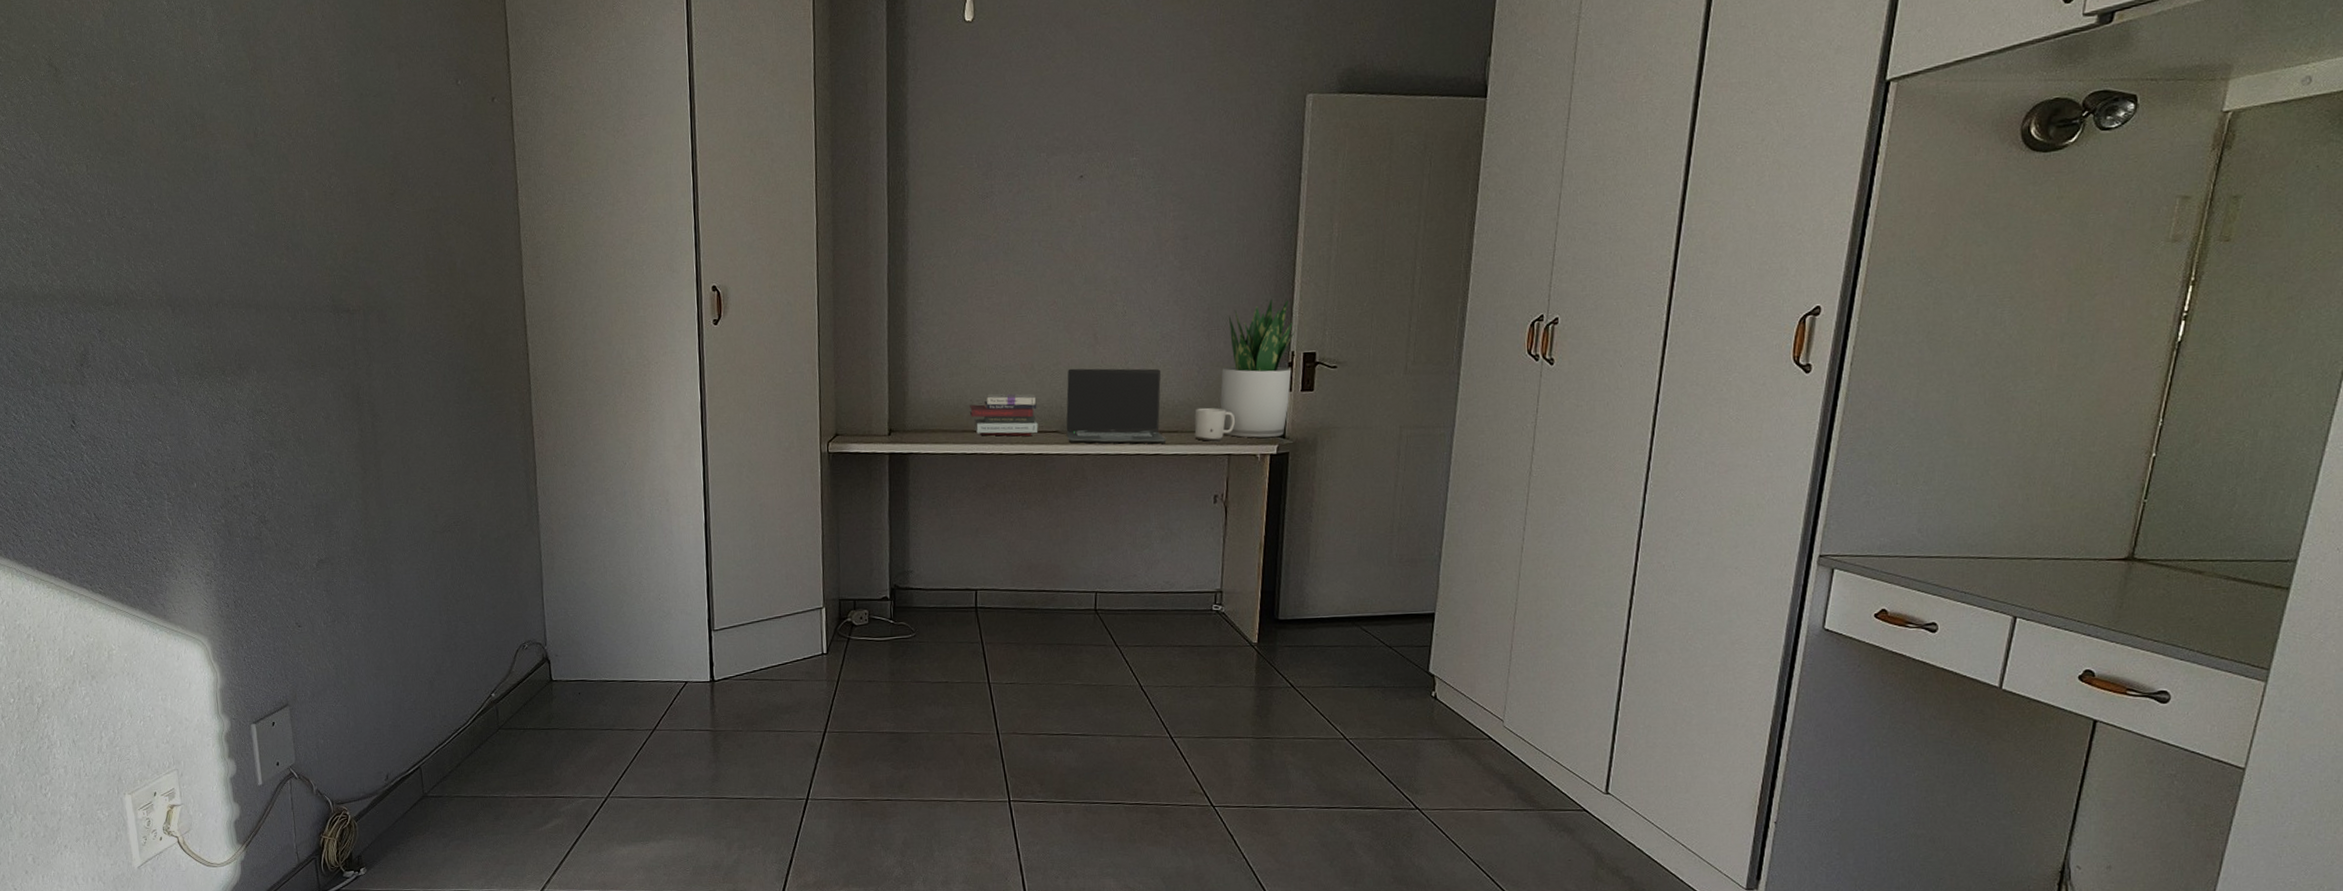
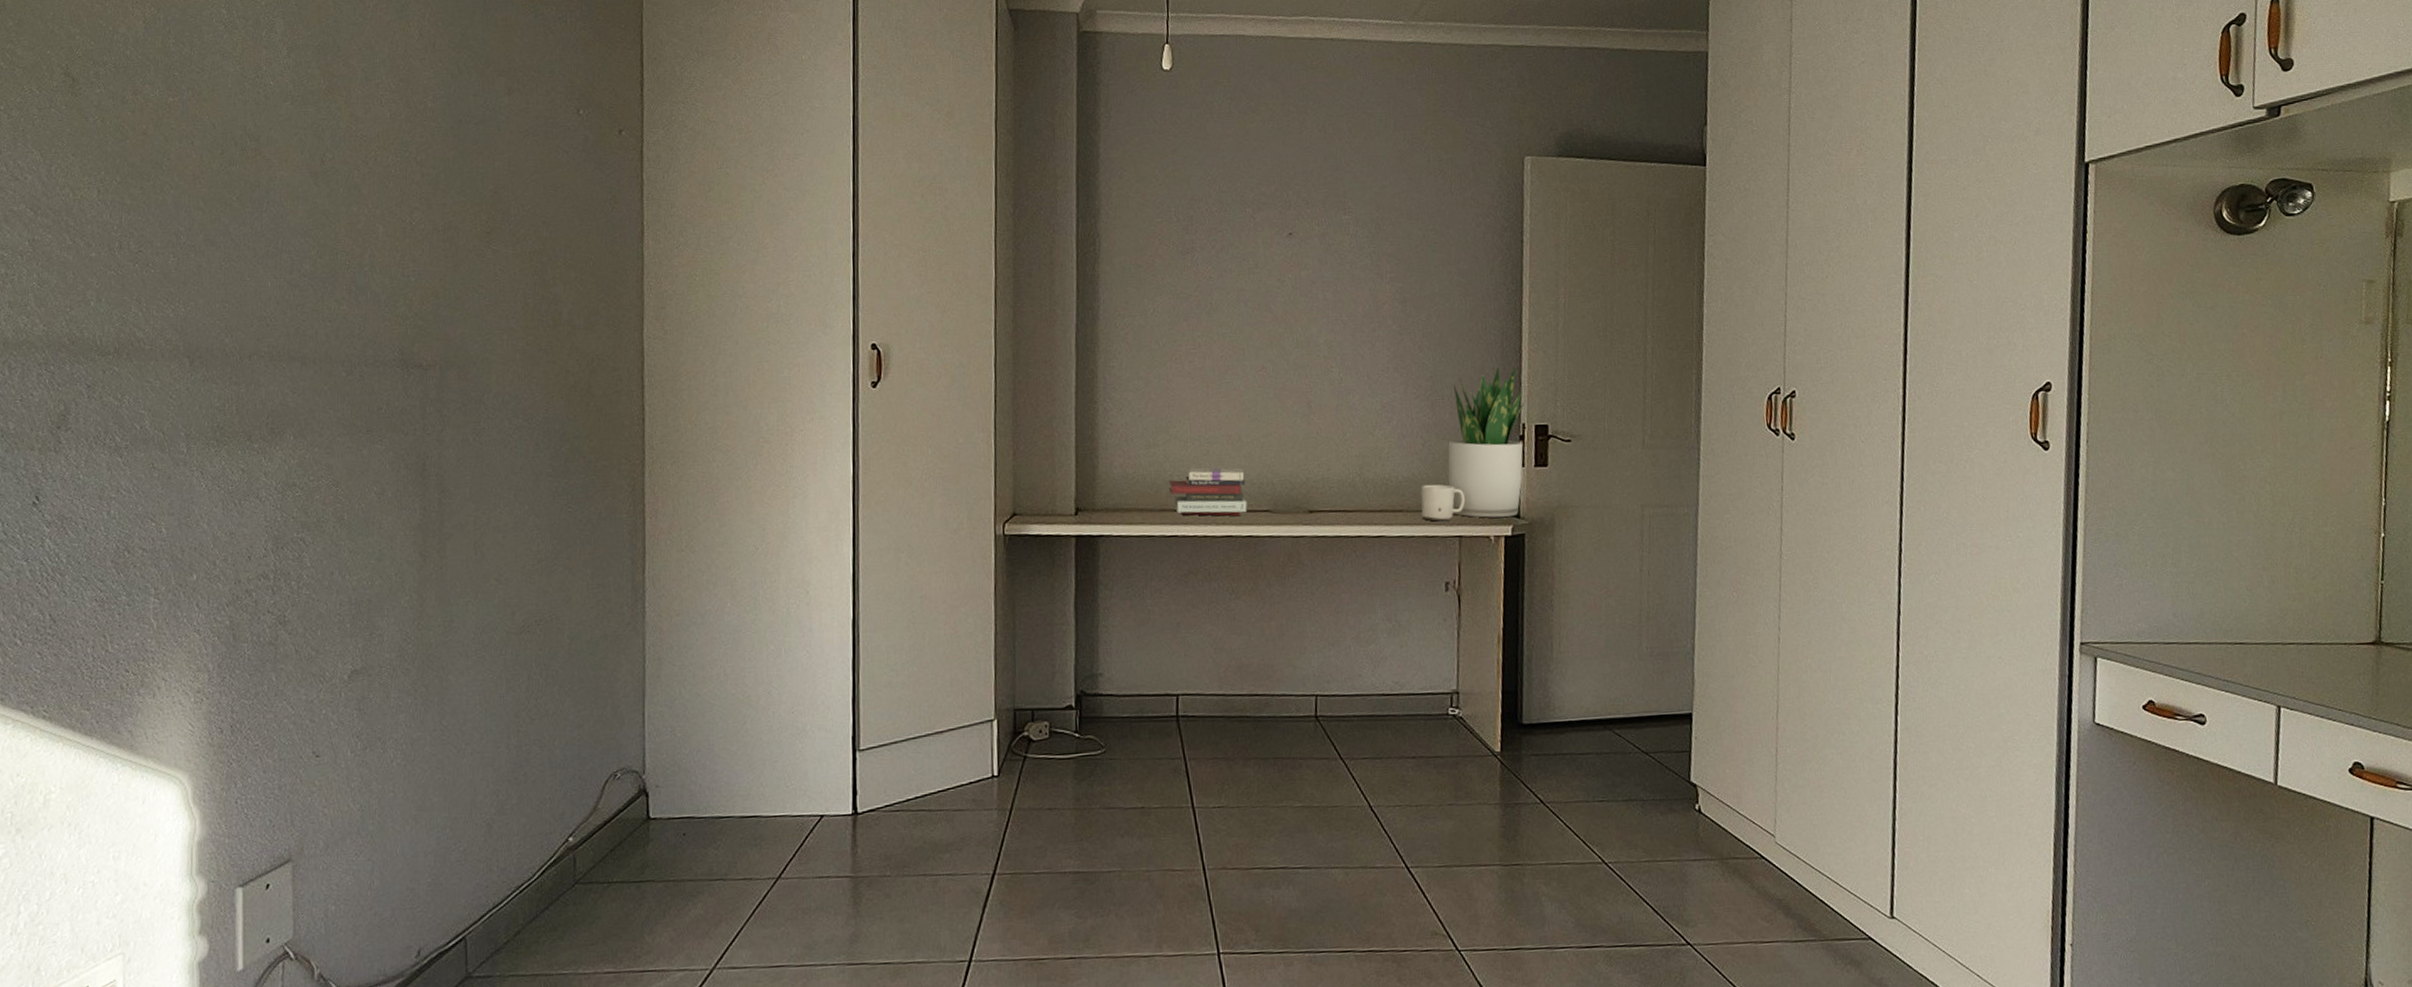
laptop: present [1066,368,1167,444] -> none [1278,440,1391,525]

